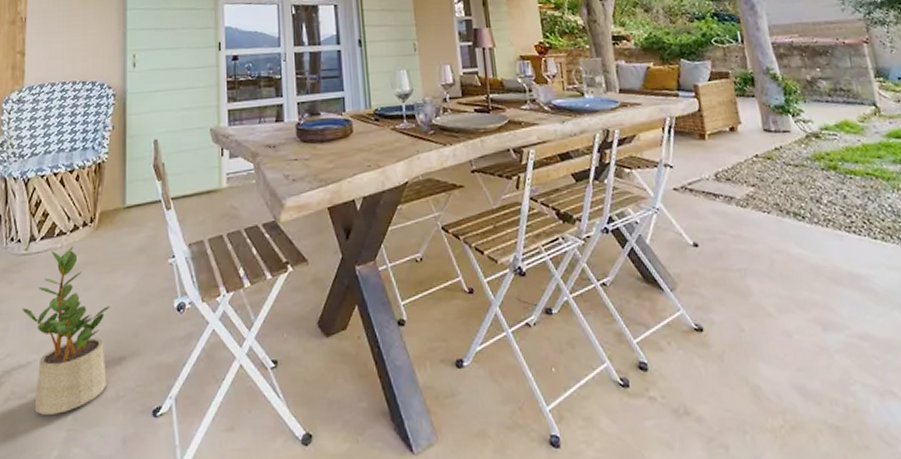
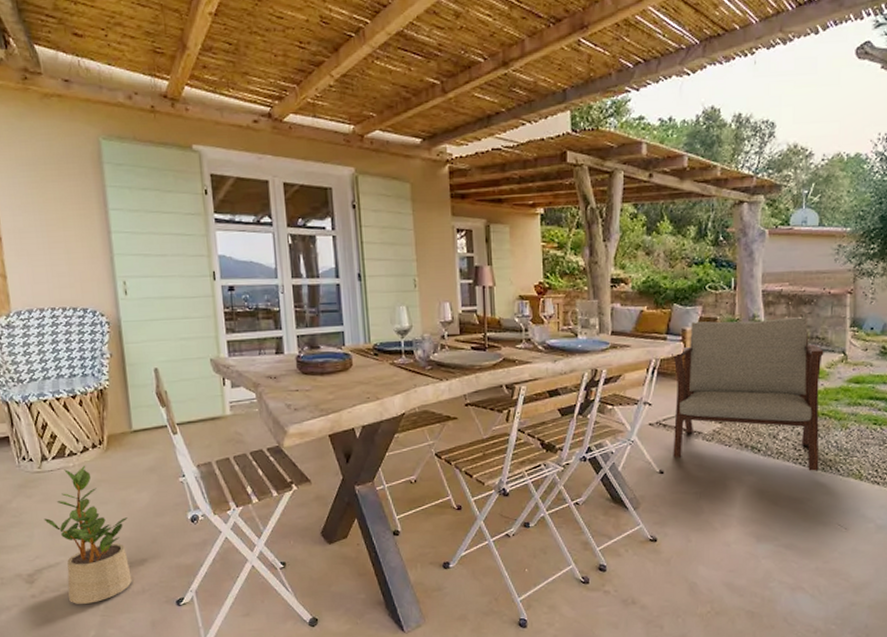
lounge chair: none [686,68,878,241] -> present [672,317,824,471]

